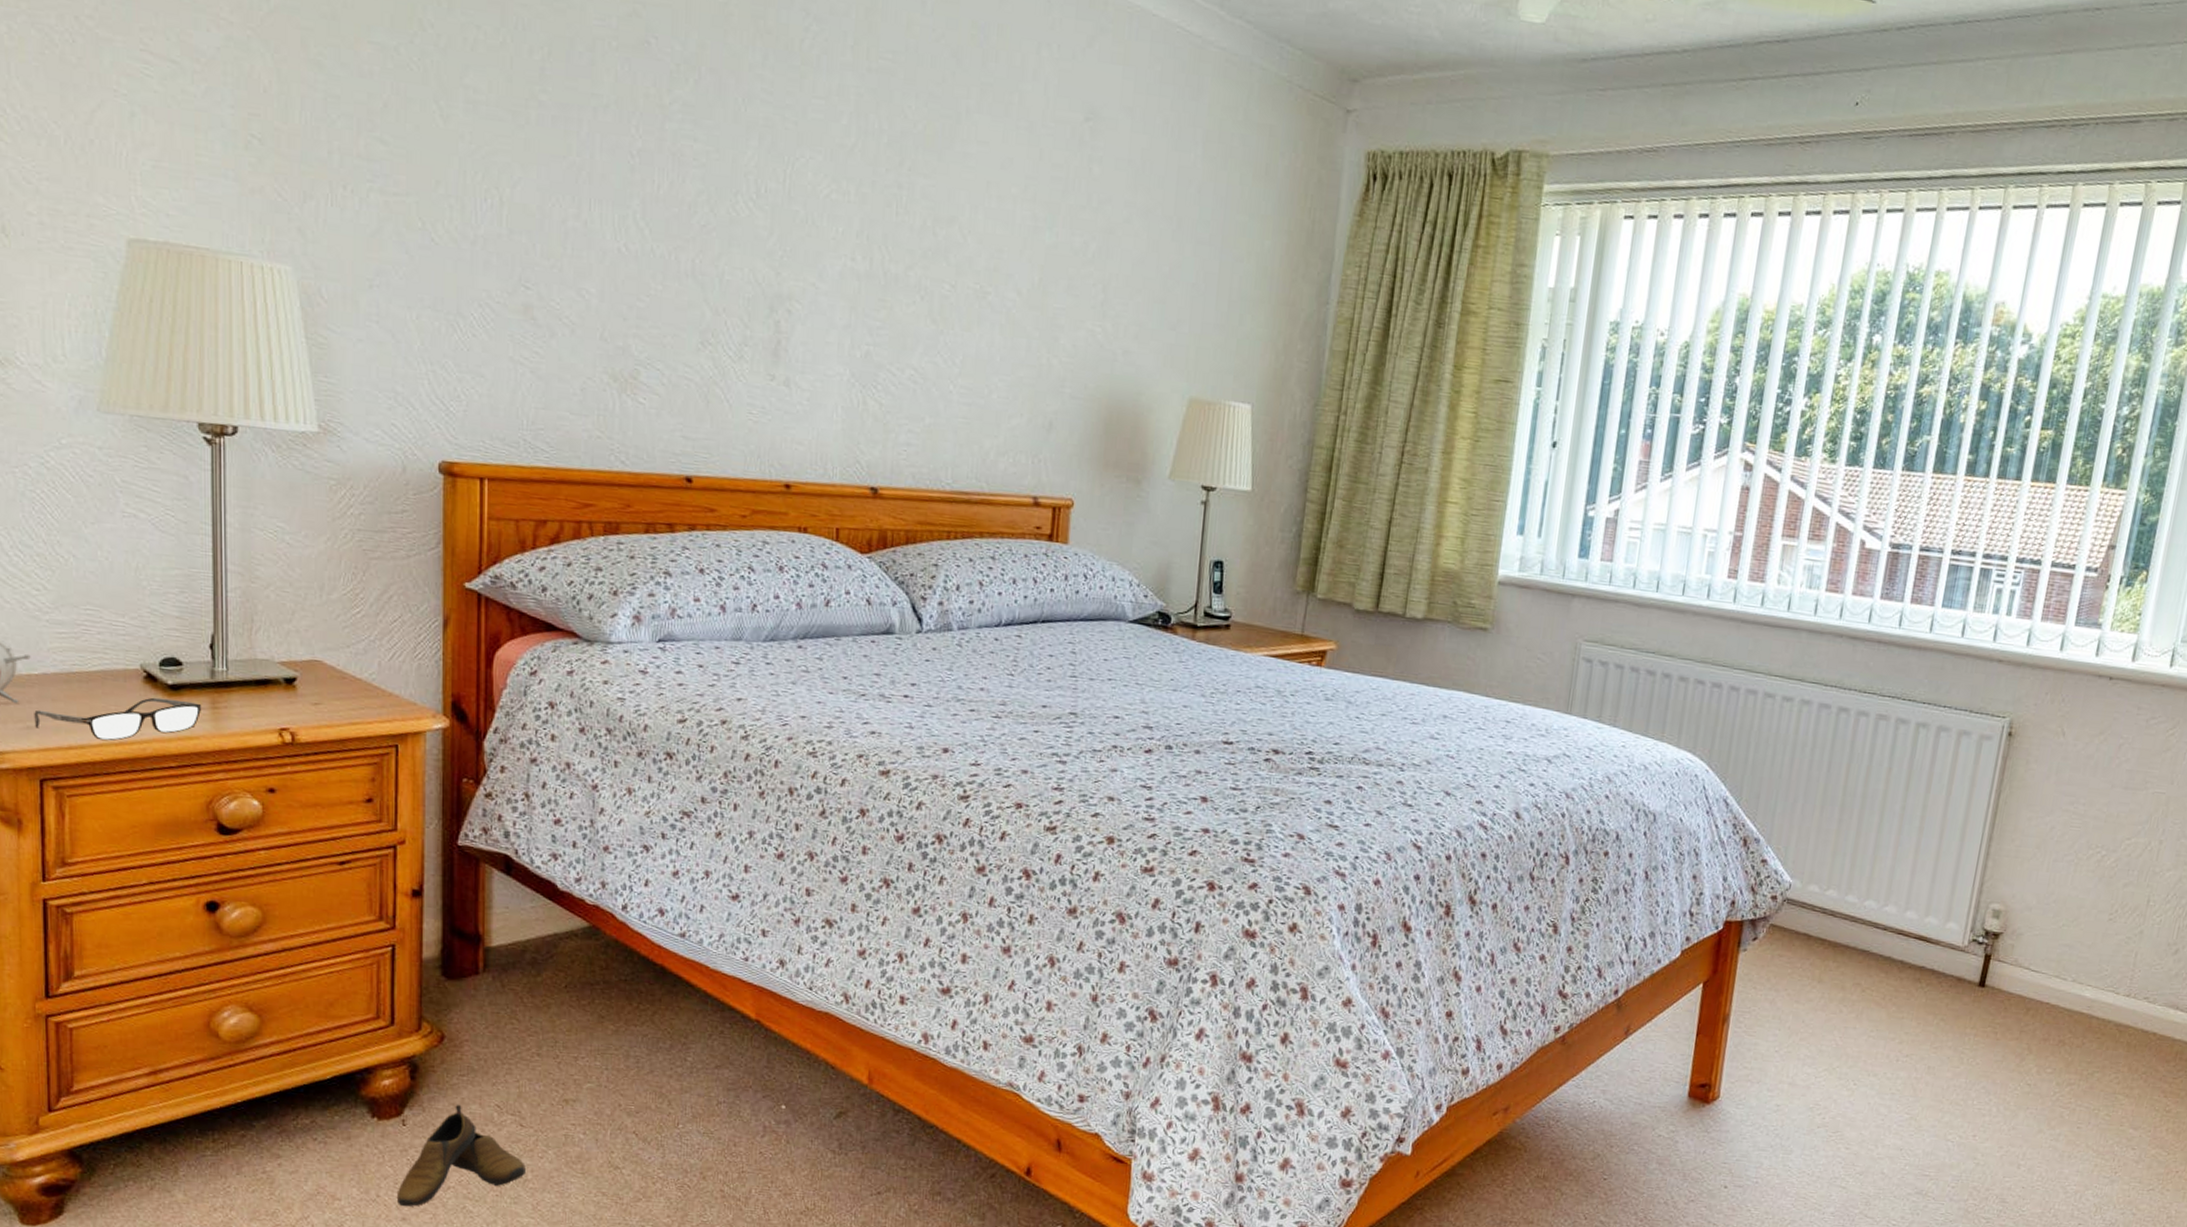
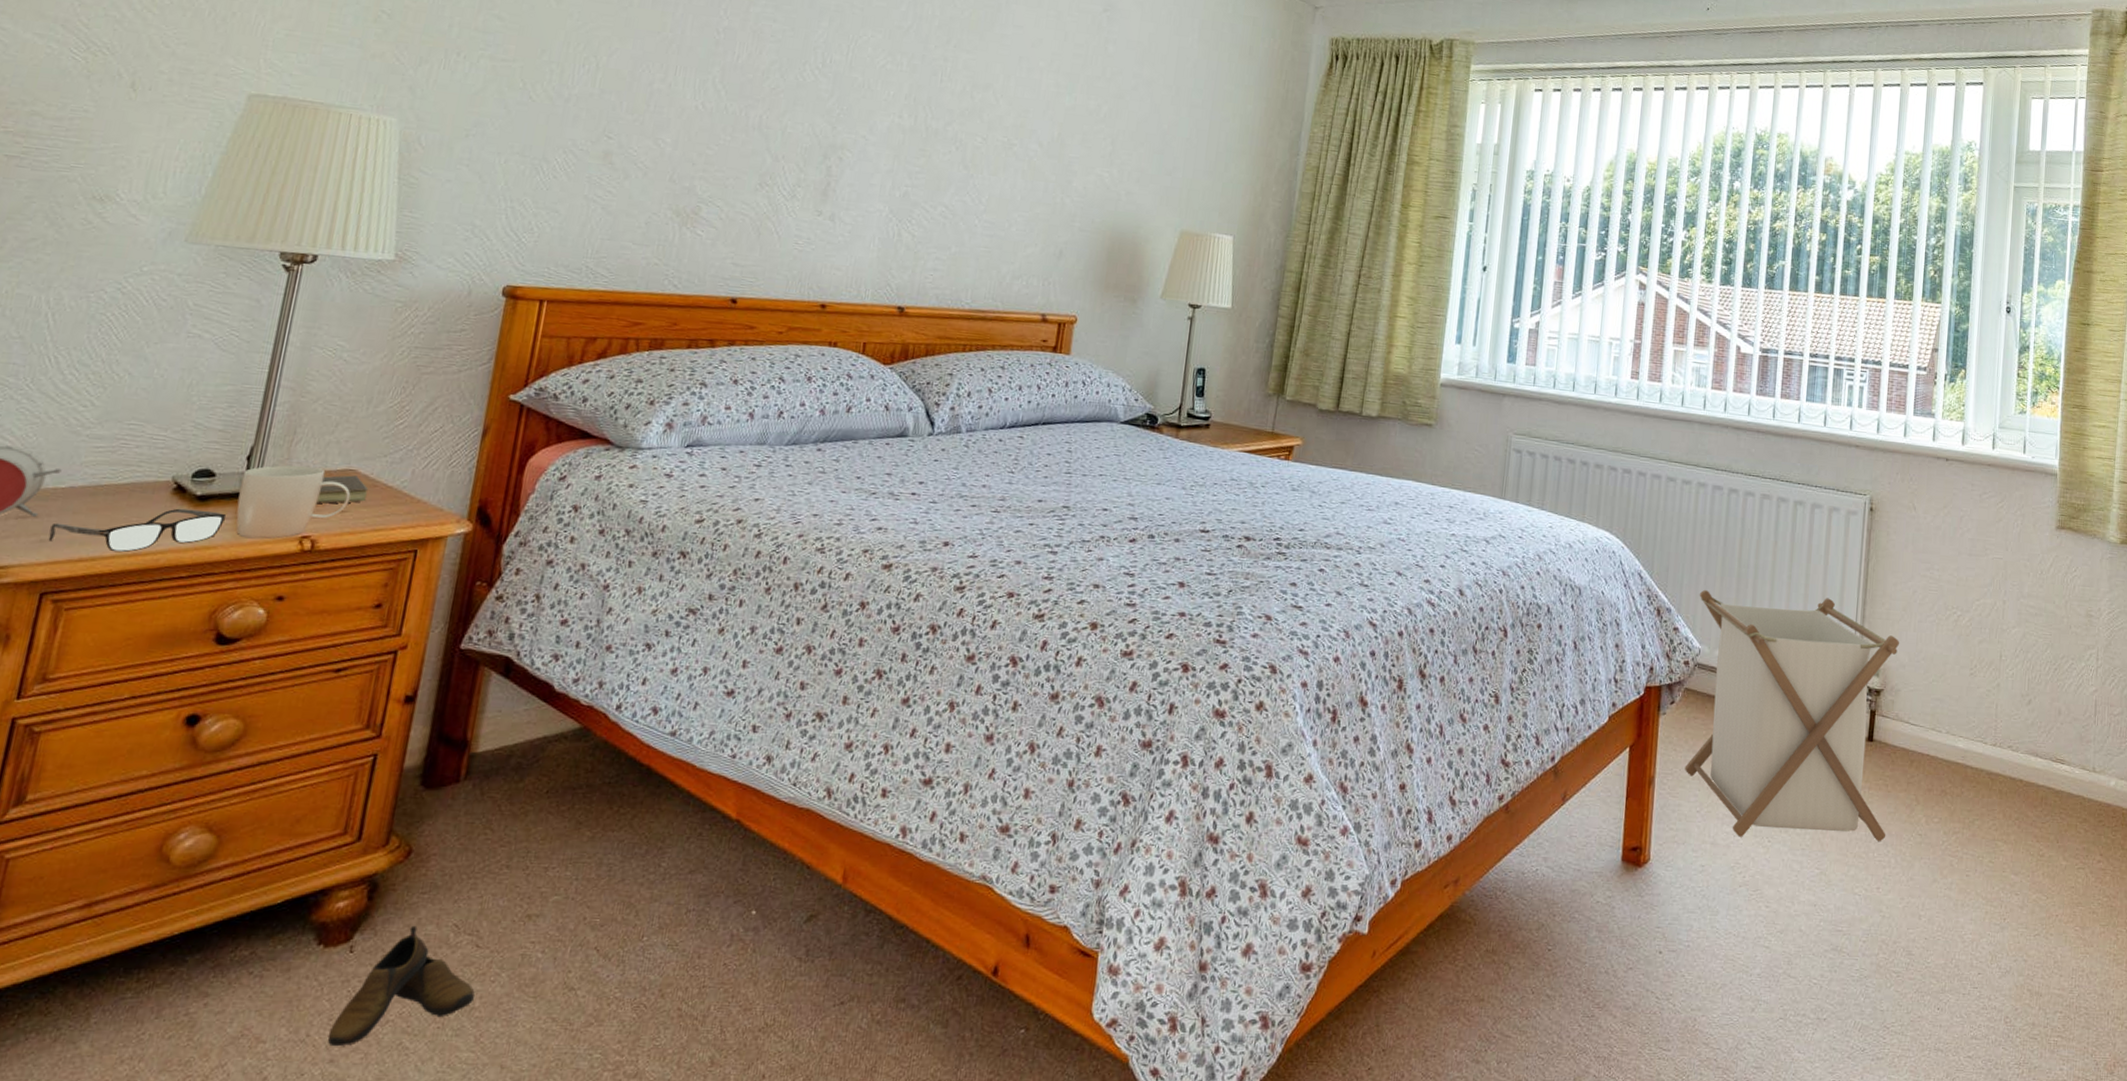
mug: none [210,654,321,731] -> present [235,465,351,540]
book: none [288,666,338,696] -> present [316,475,369,504]
laundry basket: none [1764,819,2029,1090] -> present [1684,589,1900,842]

